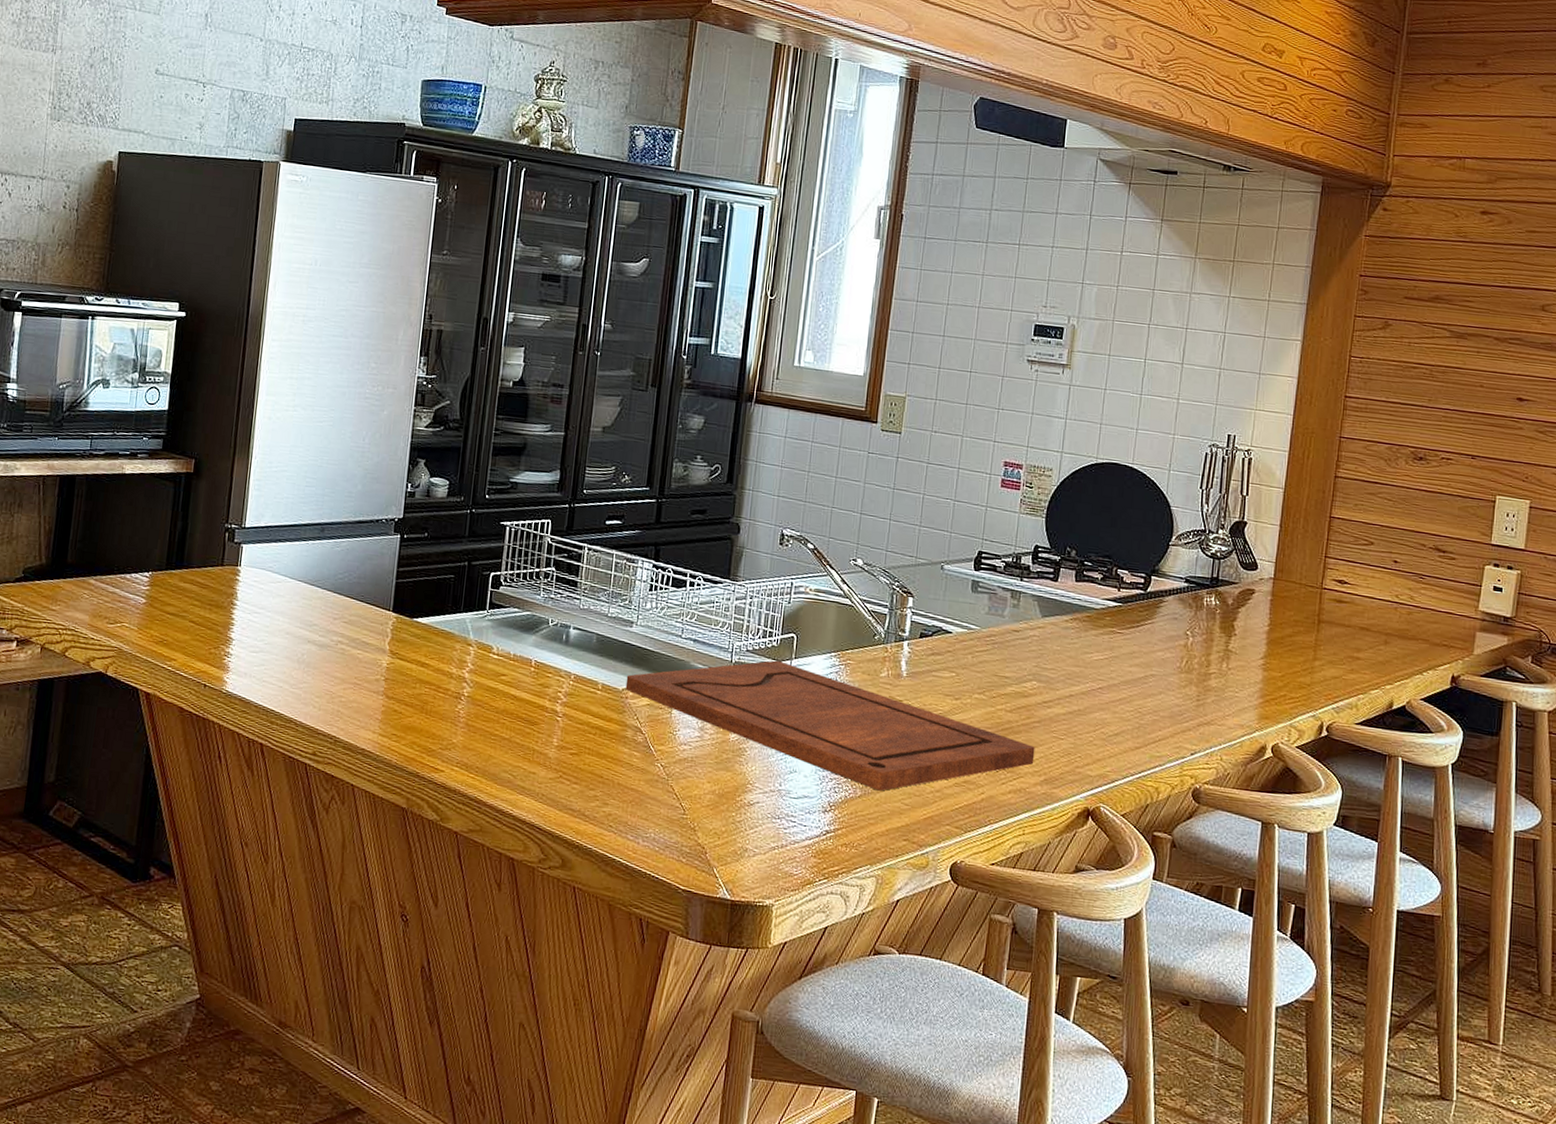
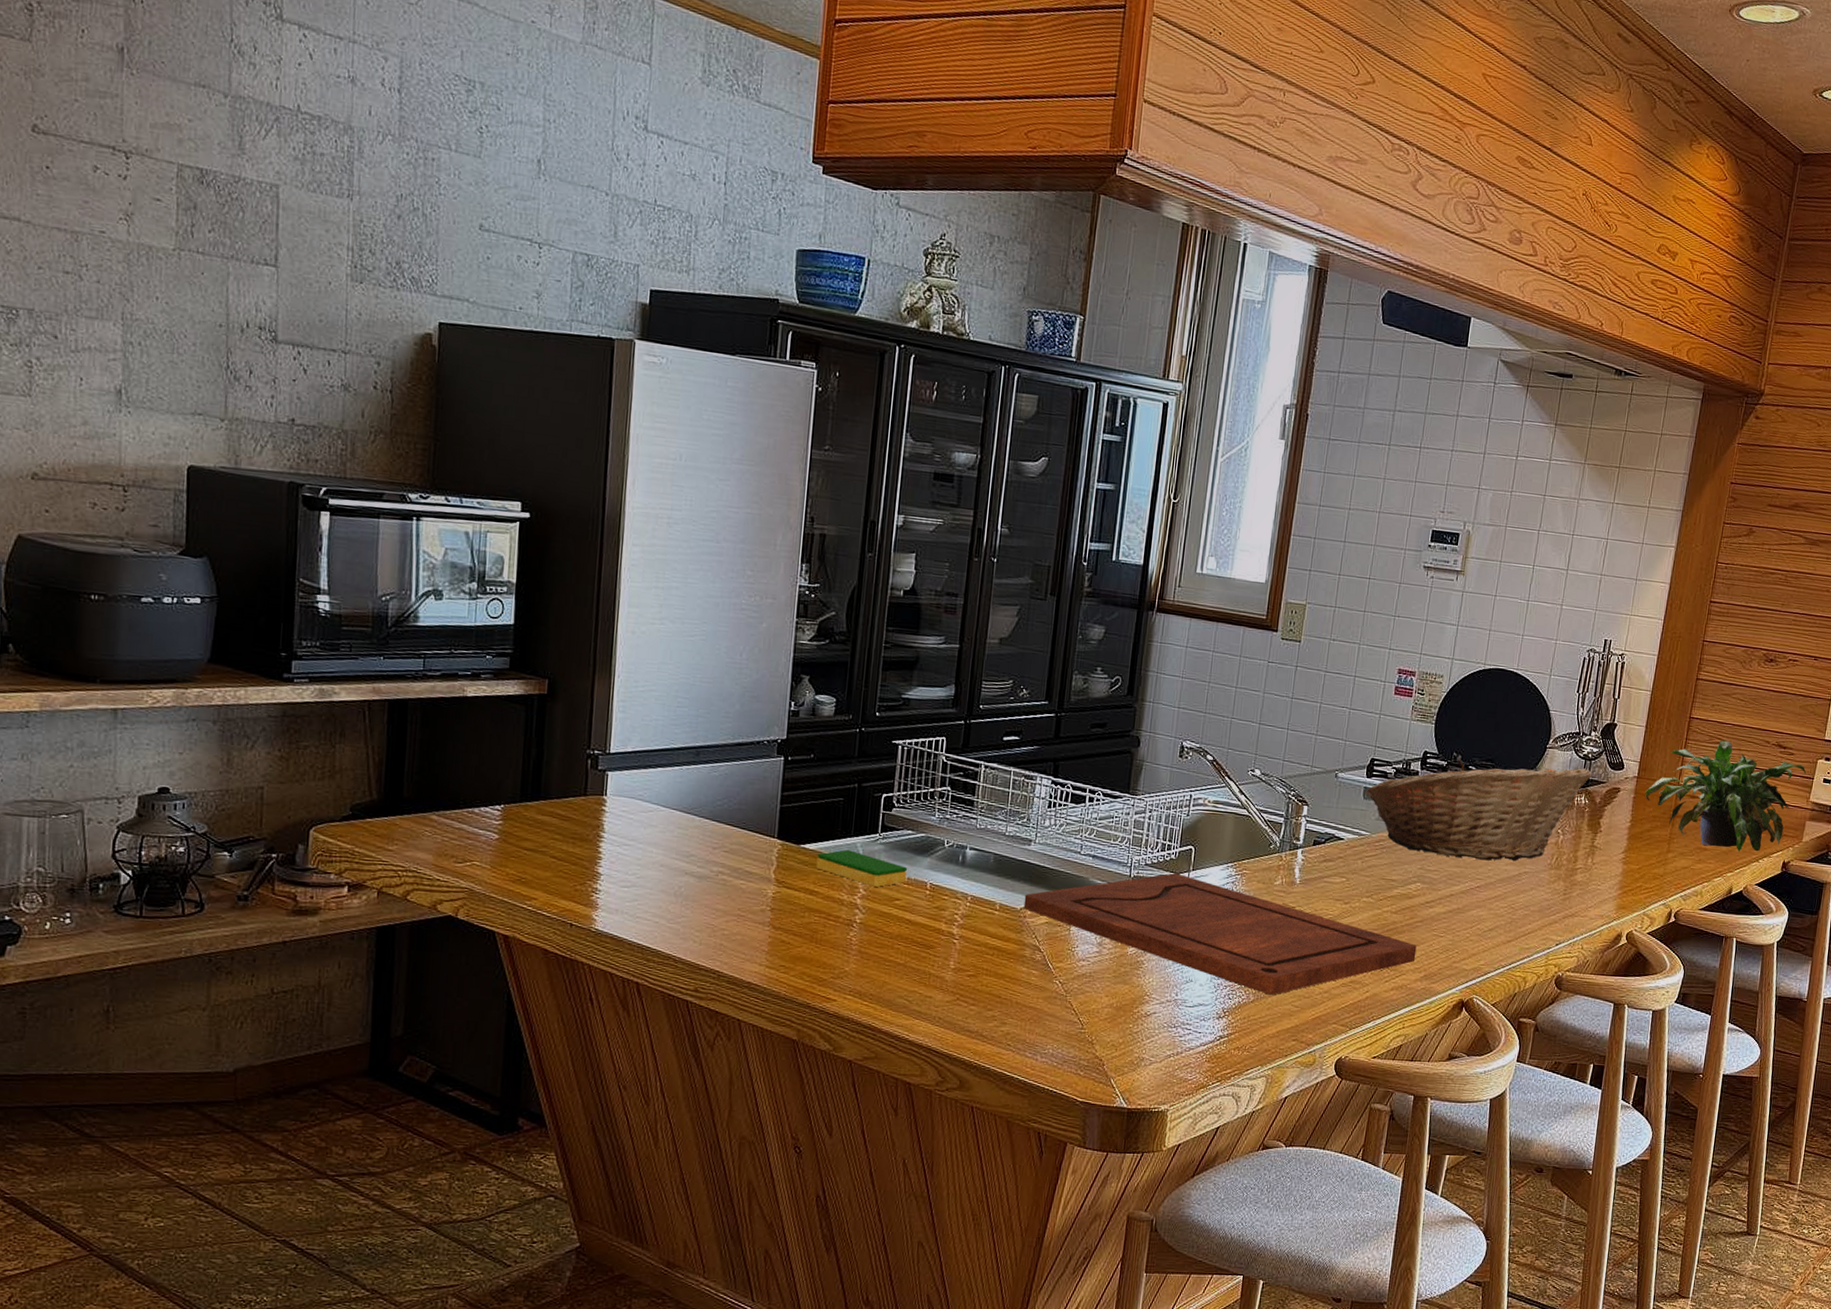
dish sponge: none [427,624,513,662] -> present [816,849,907,887]
fruit basket: none [973,554,1222,662] -> present [1365,759,1592,861]
potted plant: none [1284,542,1473,664] -> present [1645,740,1807,853]

